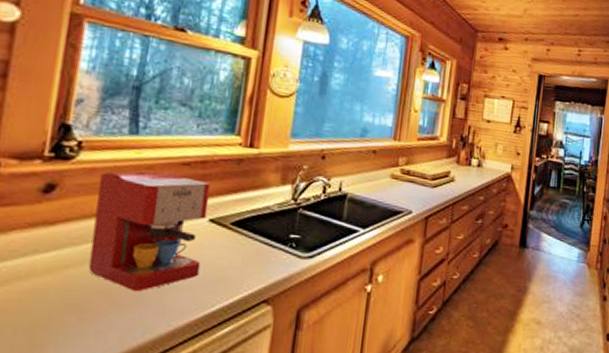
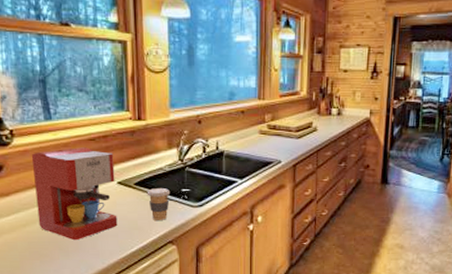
coffee cup: none [244,230,276,272] -> present [147,187,171,220]

